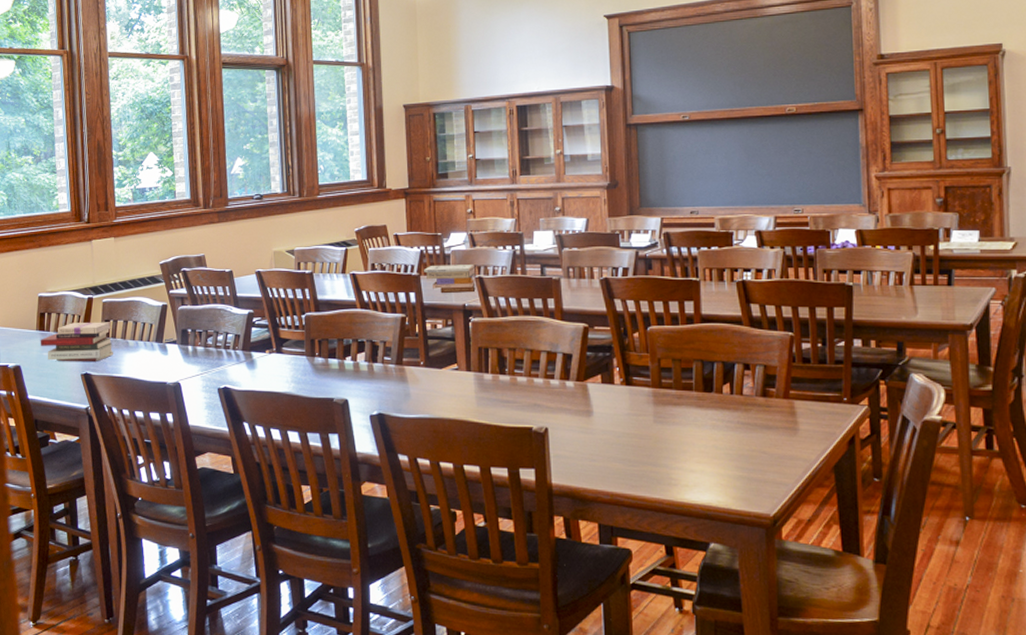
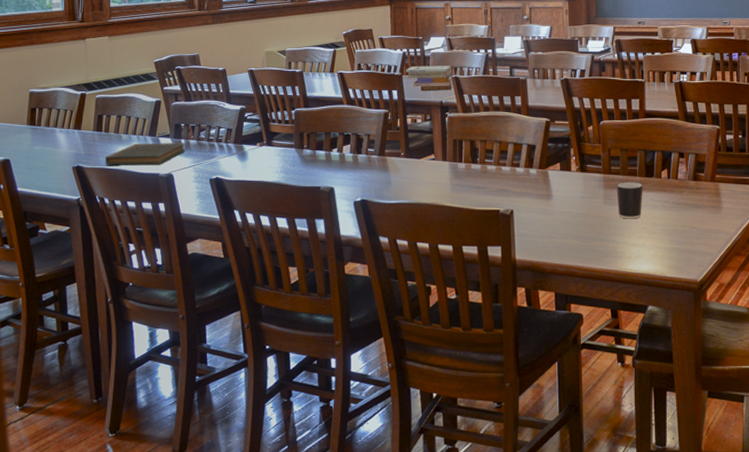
books: present [40,322,113,361] -> none [30,117,106,155]
book: none [113,349,193,373] -> present [105,143,186,166]
mug: none [668,397,701,441] -> present [616,182,643,219]

